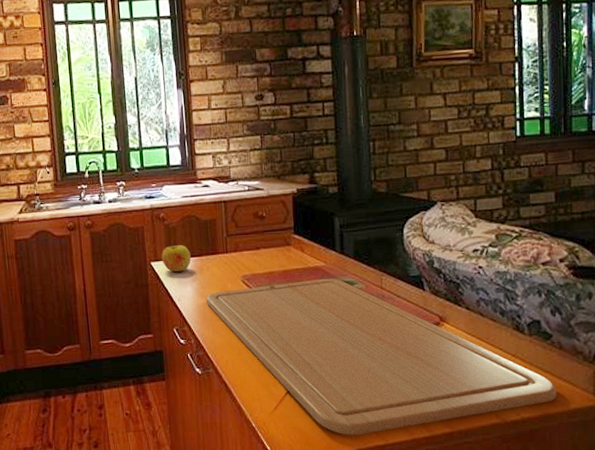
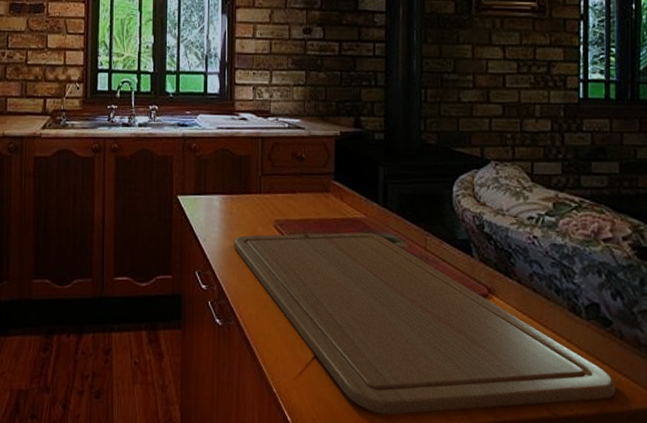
apple: present [161,244,191,272] -> none [189,179,221,209]

